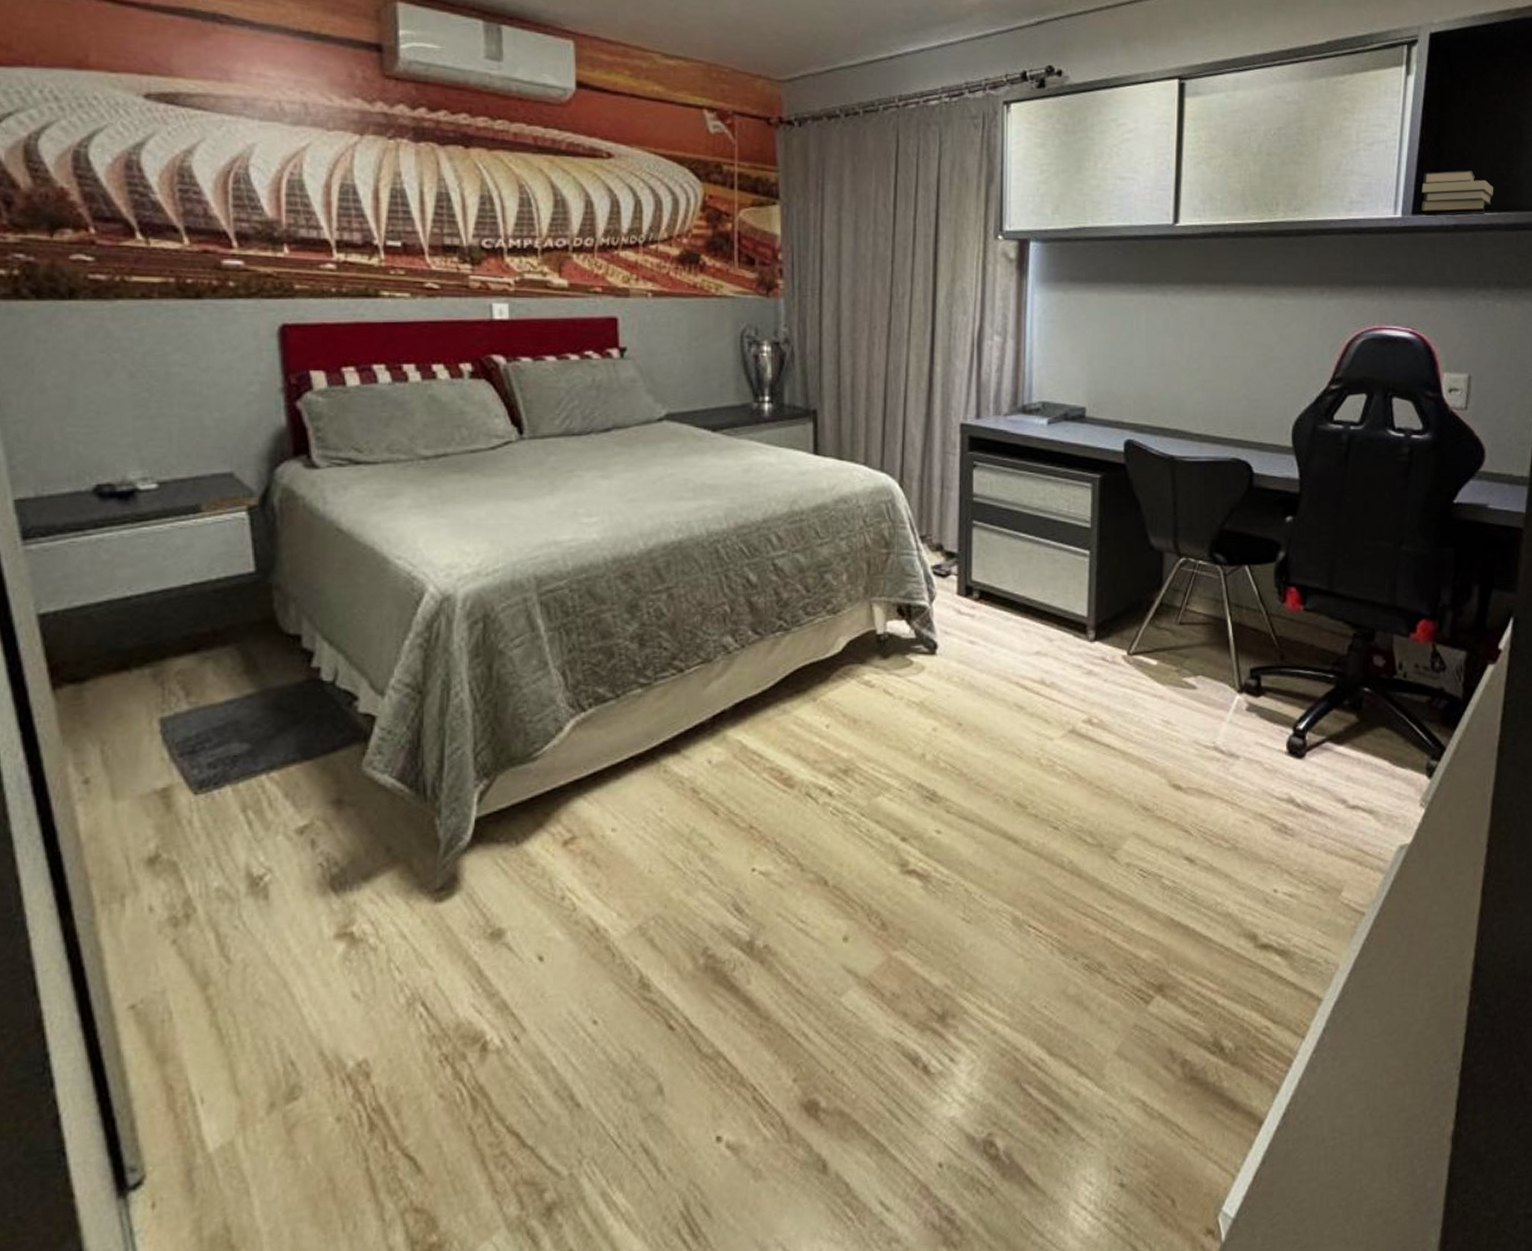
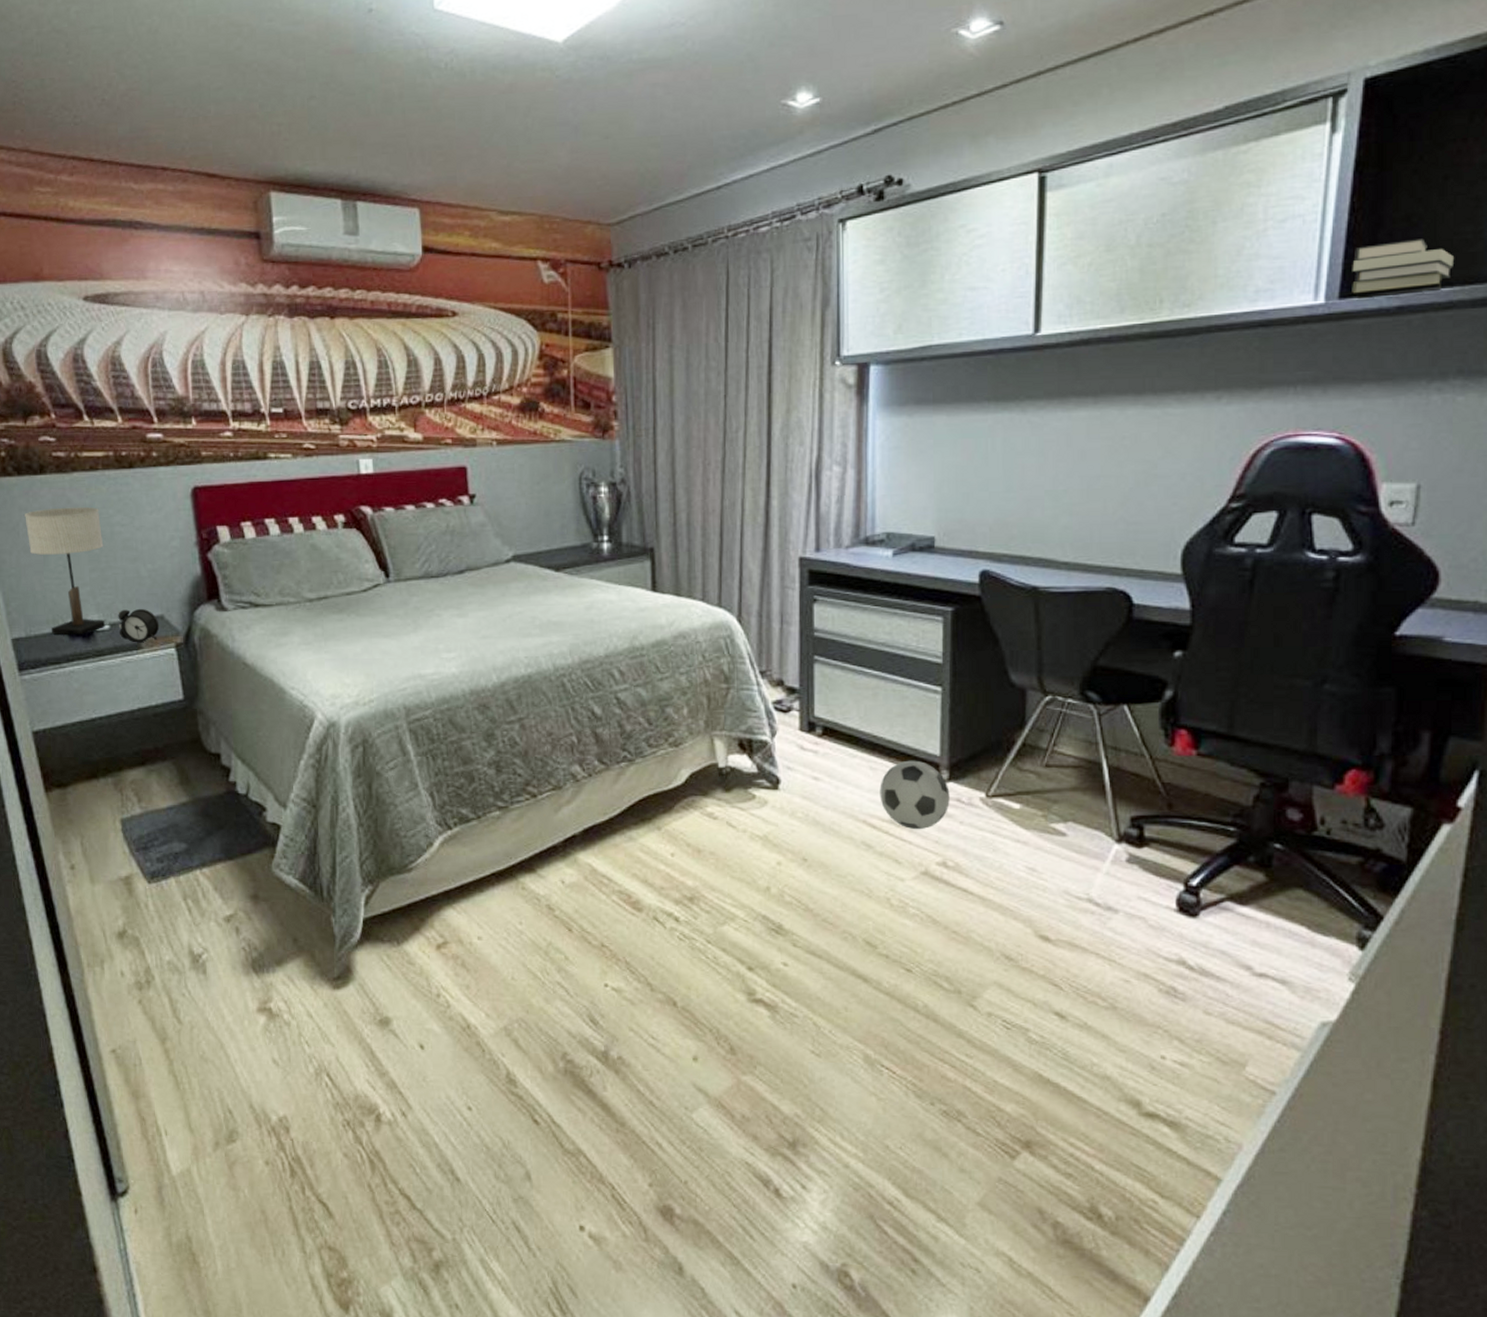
table lamp: none [43,341,155,496] -> present [25,507,106,636]
alarm clock: none [170,464,227,505] -> present [118,608,160,643]
soccer ball: none [1032,621,1095,689] -> present [879,760,950,829]

